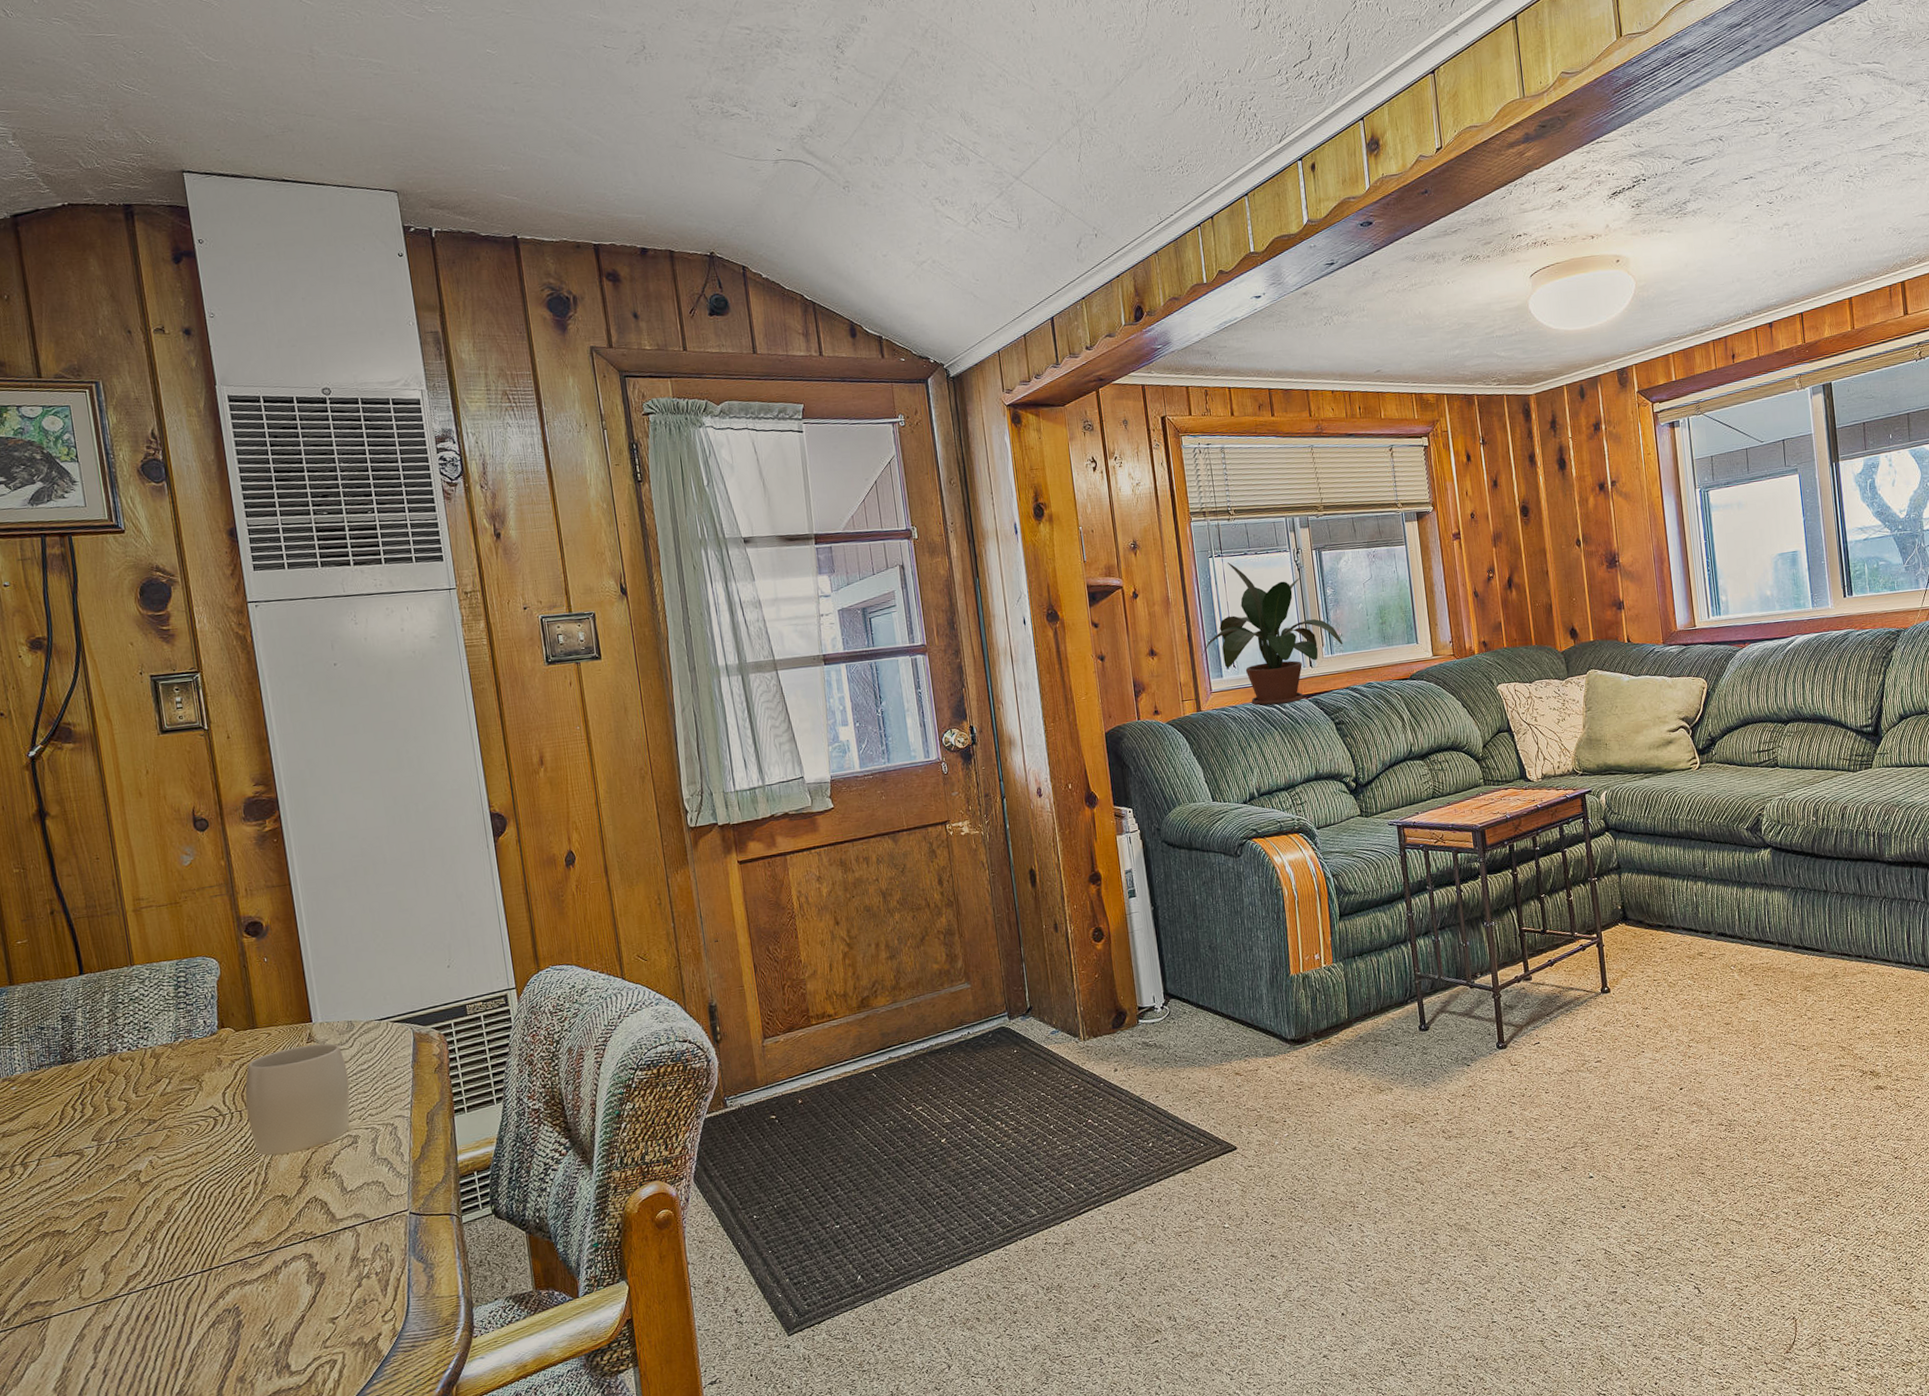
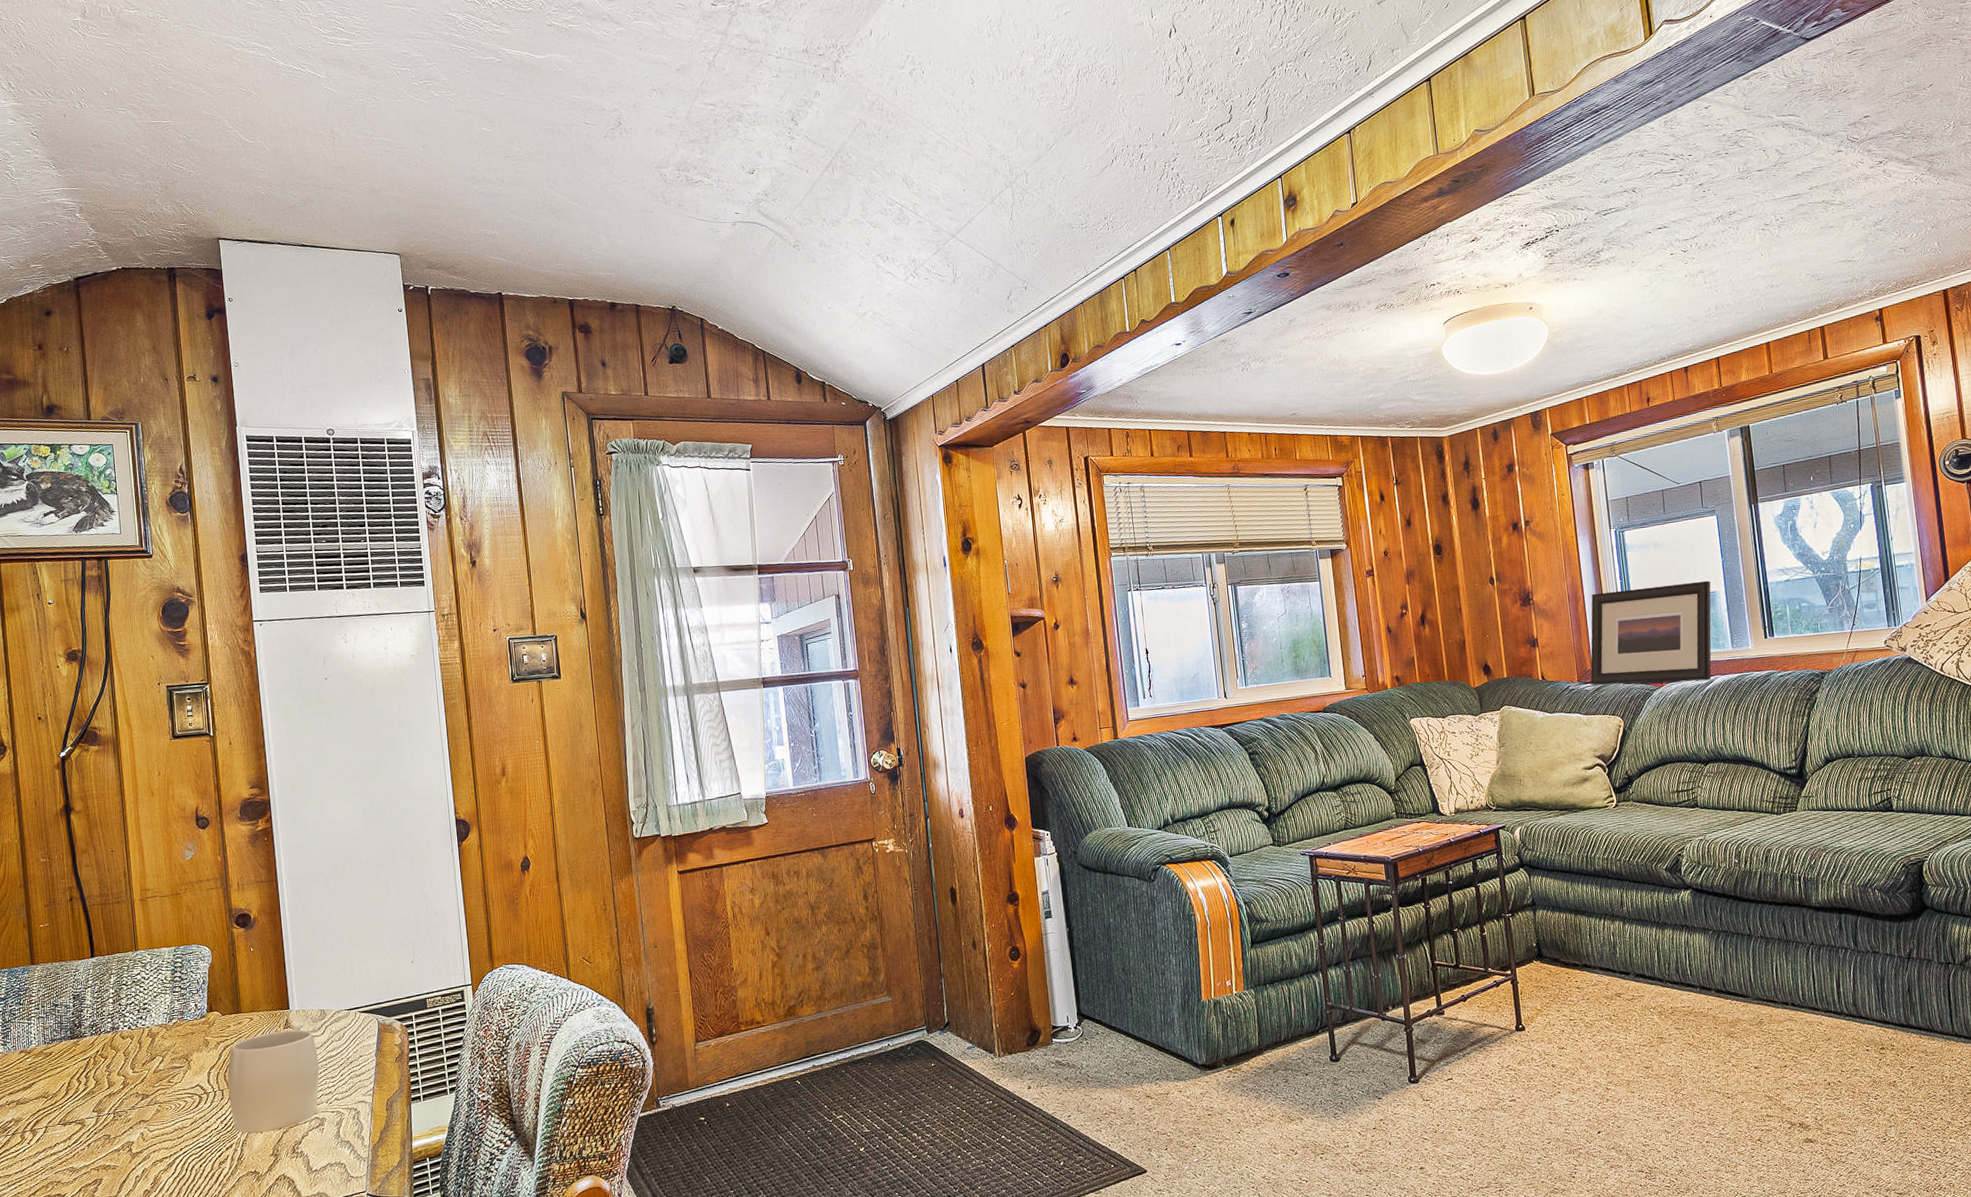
potted plant: present [1201,562,1343,706] -> none [1119,596,1257,735]
picture frame: none [1675,540,1793,647] -> present [1590,580,1712,685]

